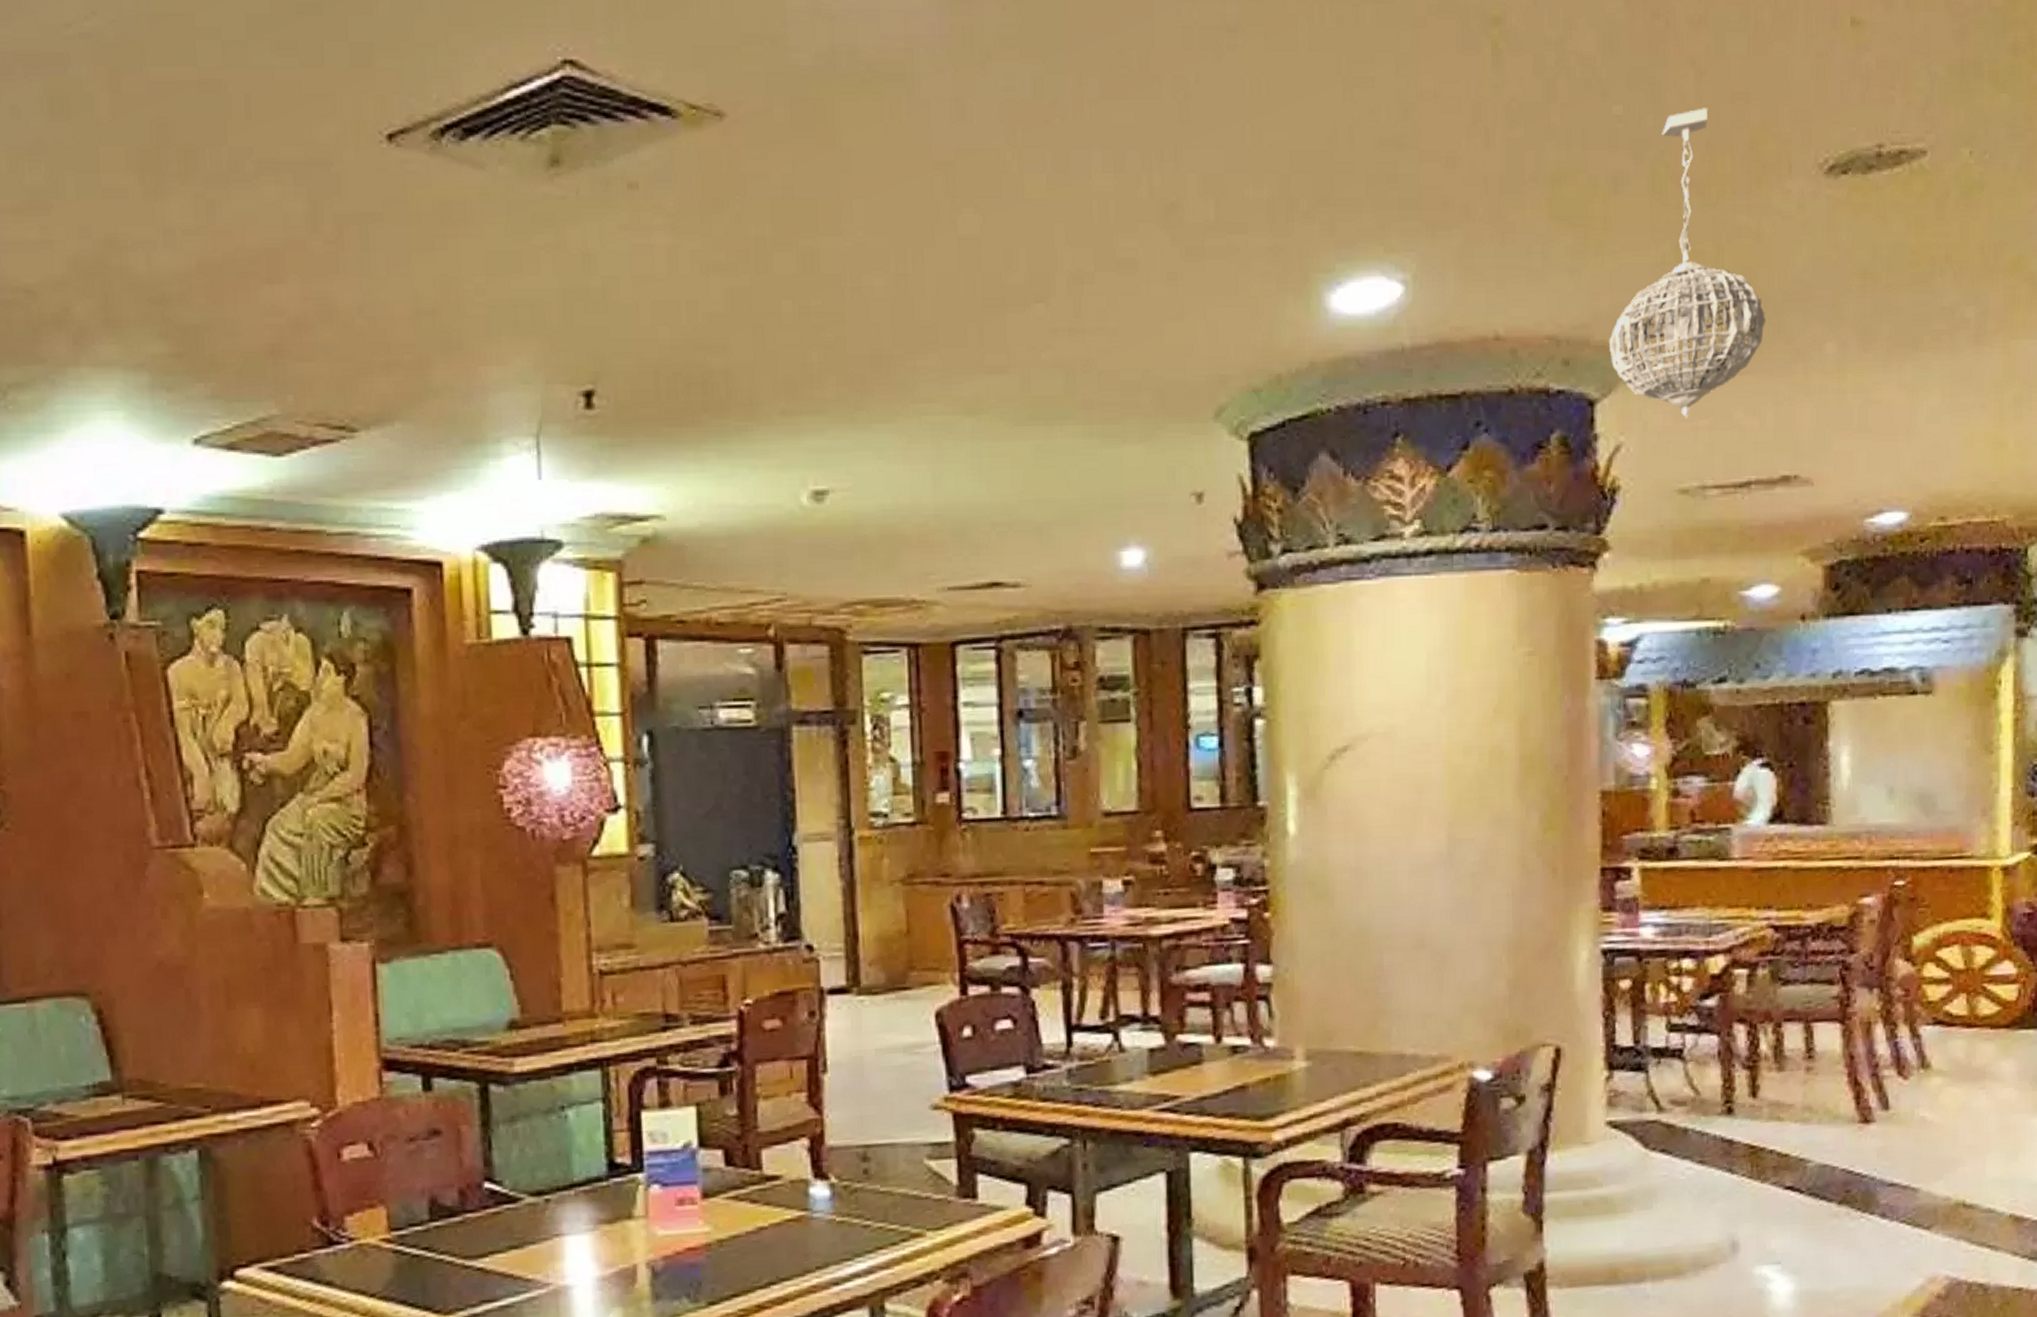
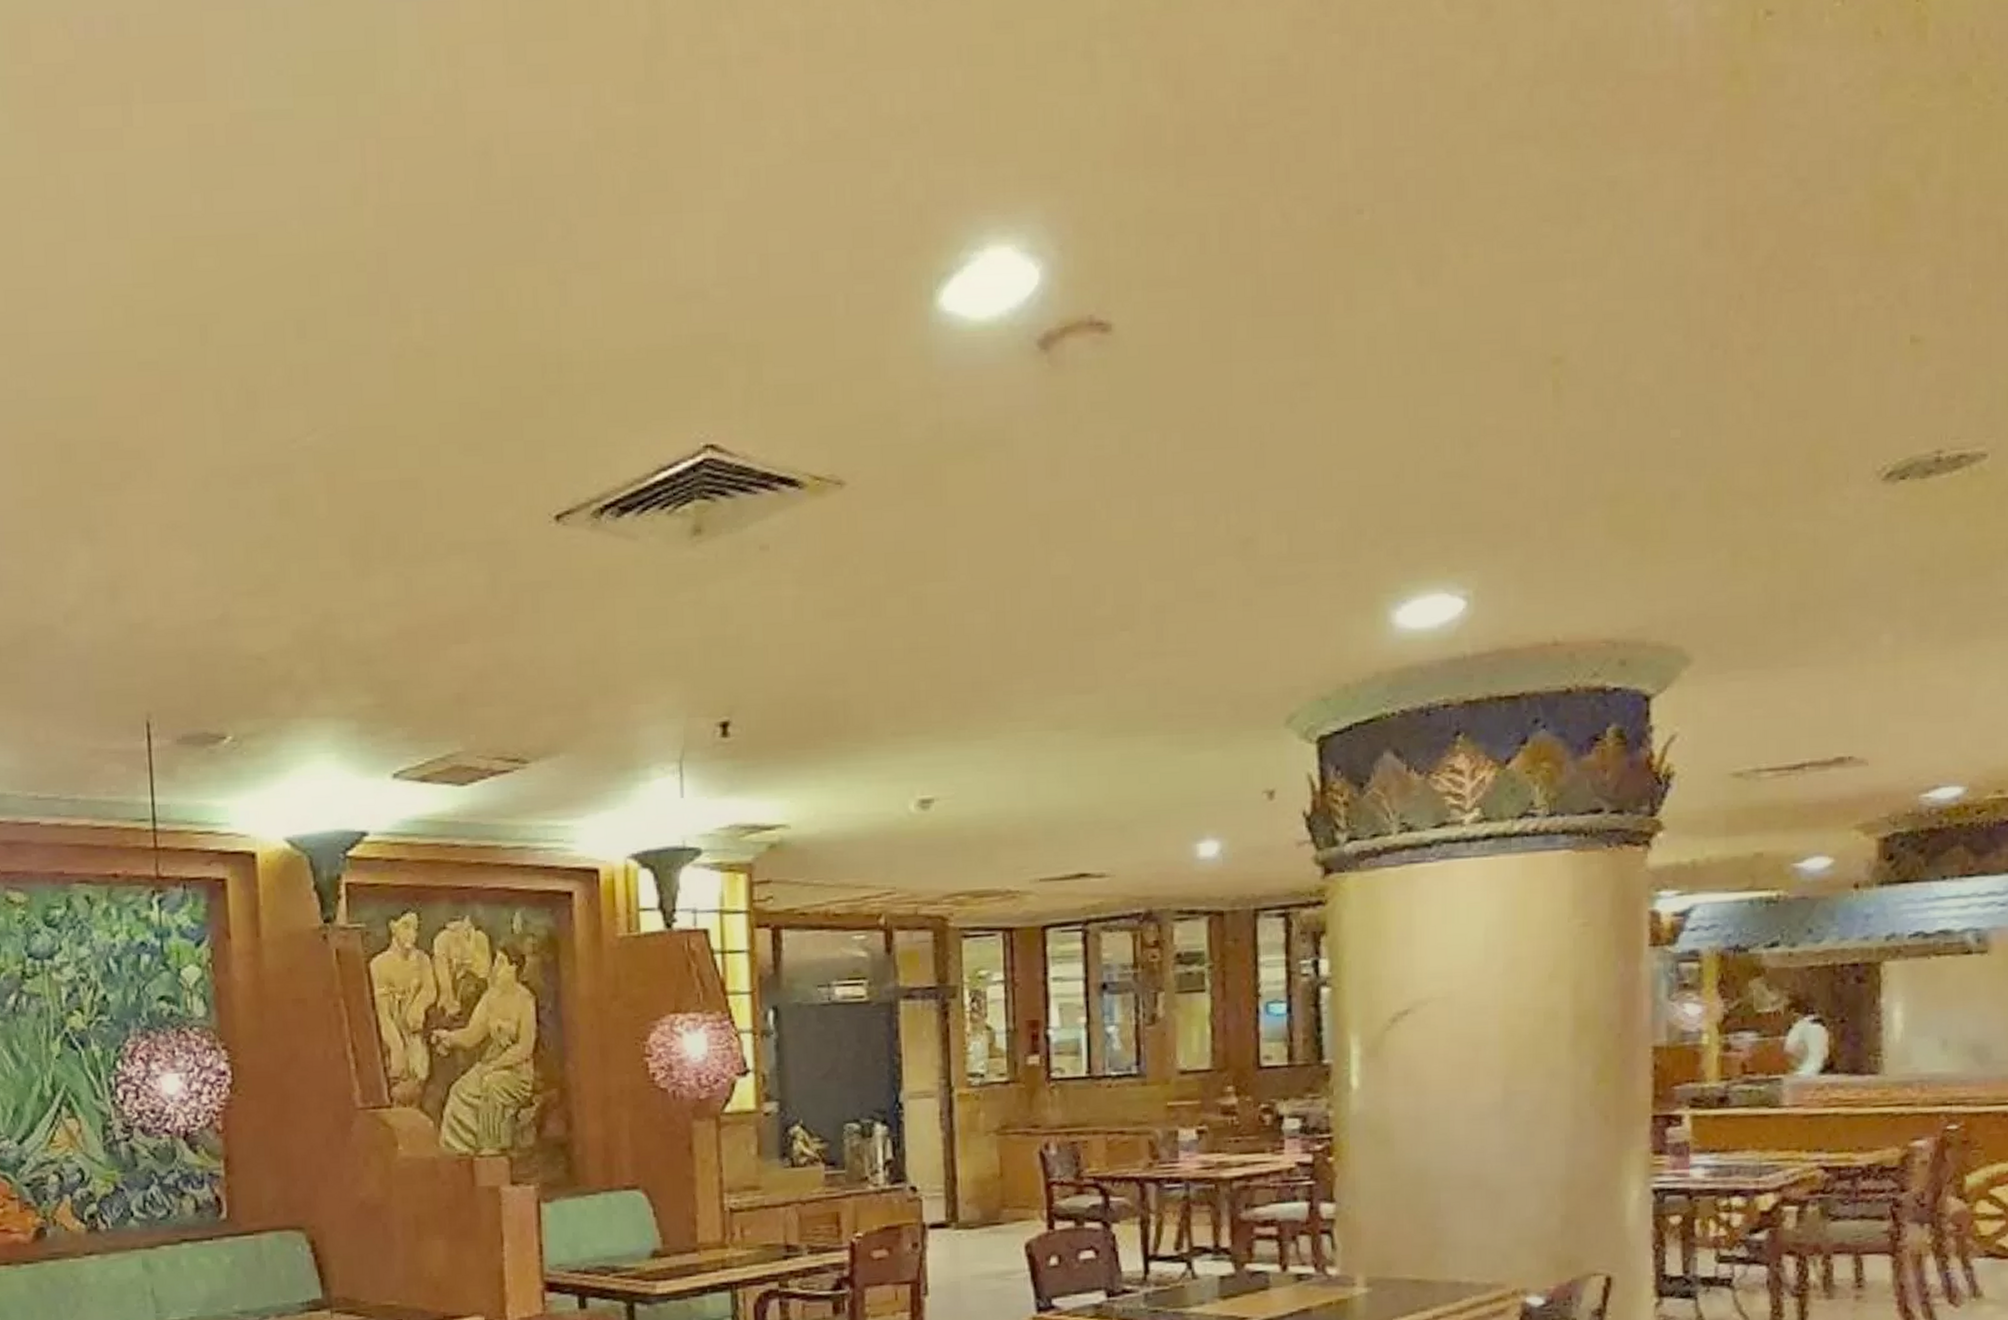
pendant light: present [1609,108,1766,420] -> none [1665,426,1822,710]

